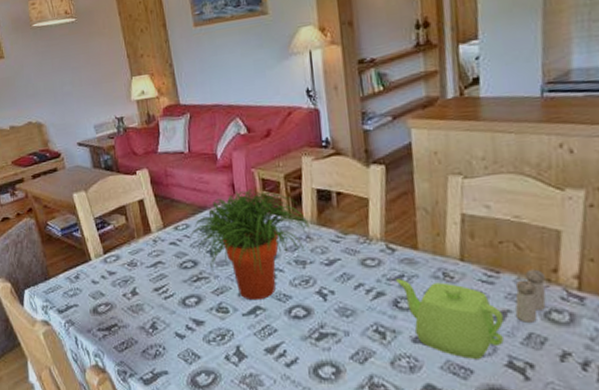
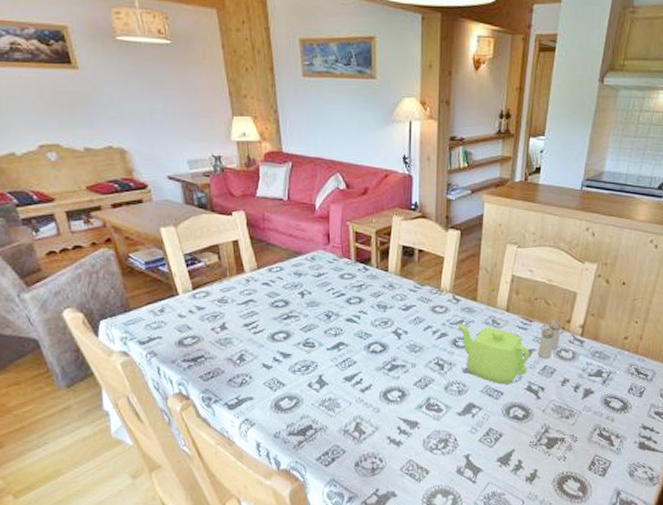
potted plant: present [189,188,309,301] -> none [282,239,393,337]

